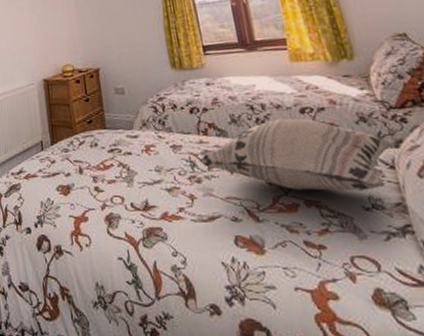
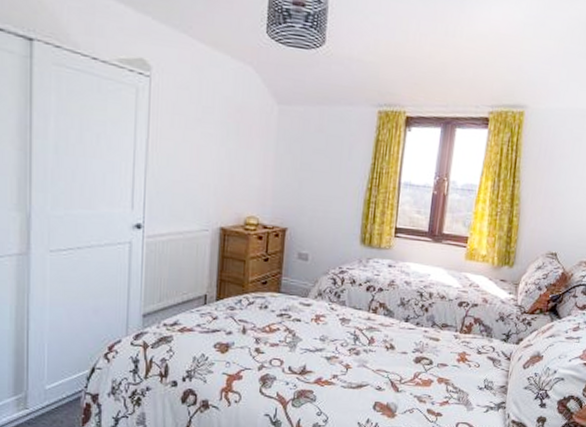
decorative pillow: present [199,118,397,191] -> none [362,308,519,375]

